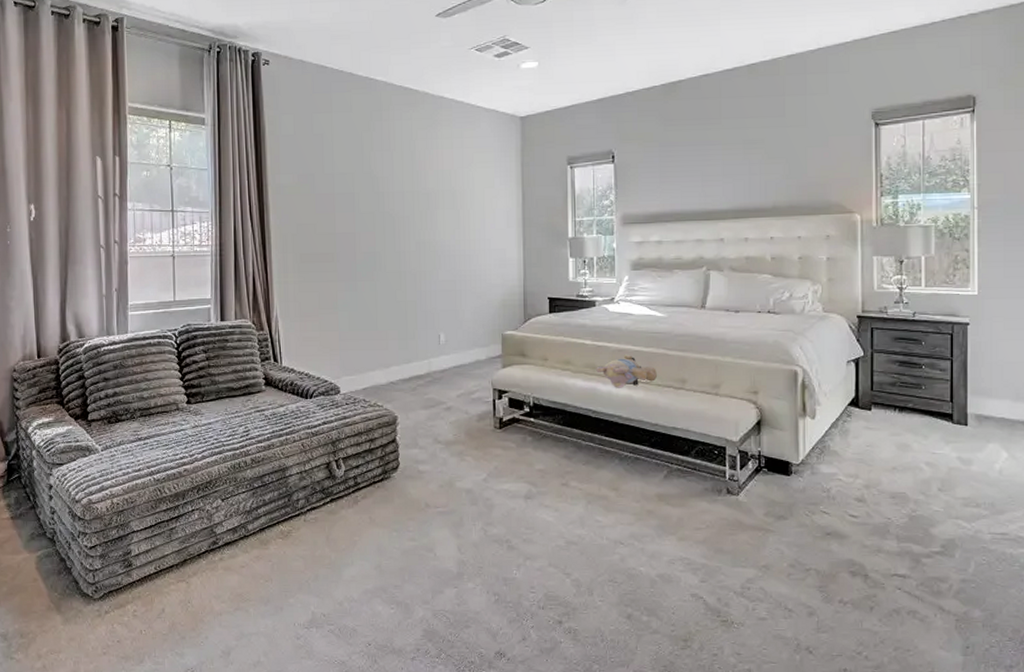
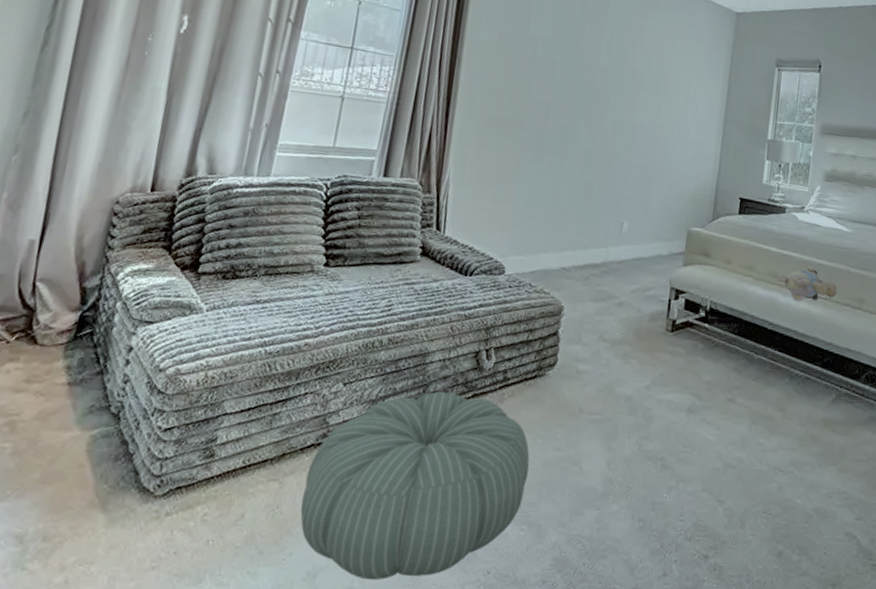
pouf: none [206,500,389,655] -> present [300,392,530,581]

